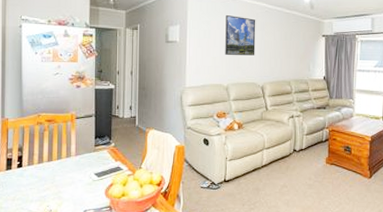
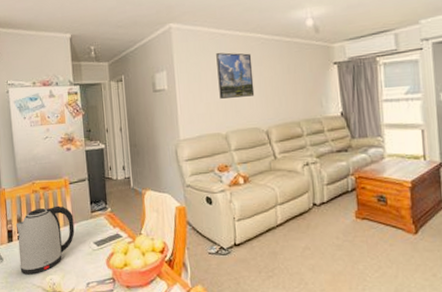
kettle: none [16,138,77,201] -> present [15,205,75,275]

